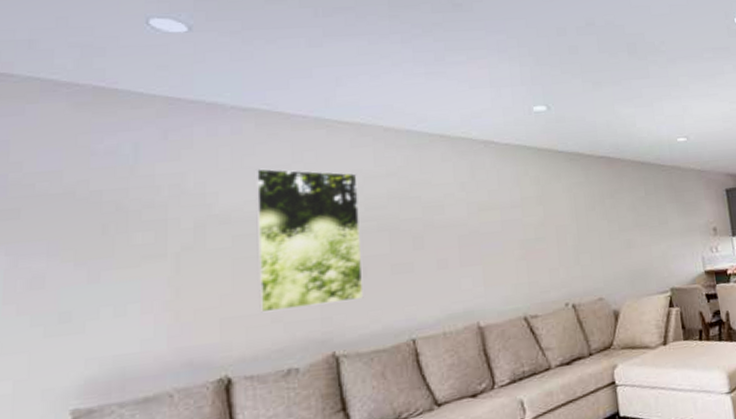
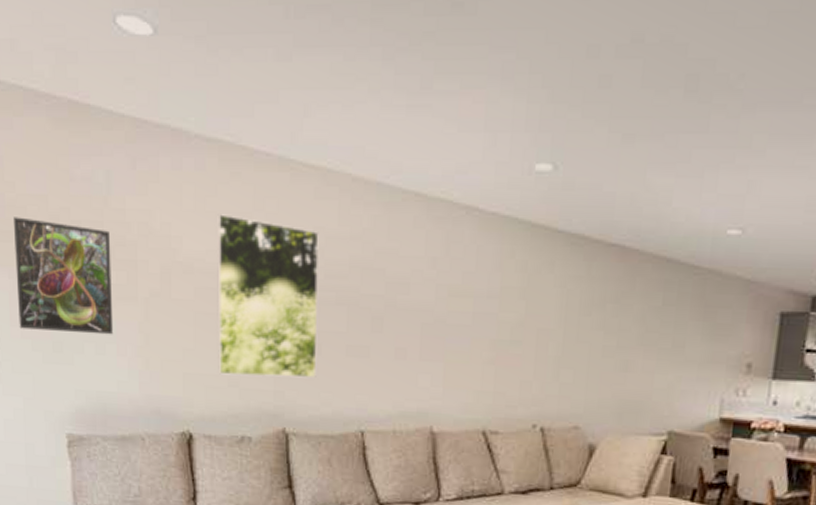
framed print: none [14,194,137,306] -> present [13,217,114,335]

